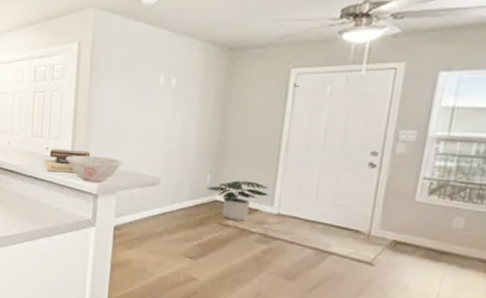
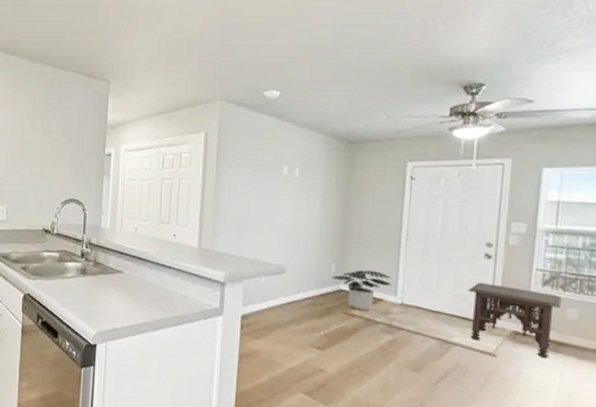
books: present [42,148,91,173] -> none [170,235,218,261]
bowl: present [66,155,124,183] -> none [193,242,251,271]
side table: none [347,191,448,267] -> present [467,282,562,358]

